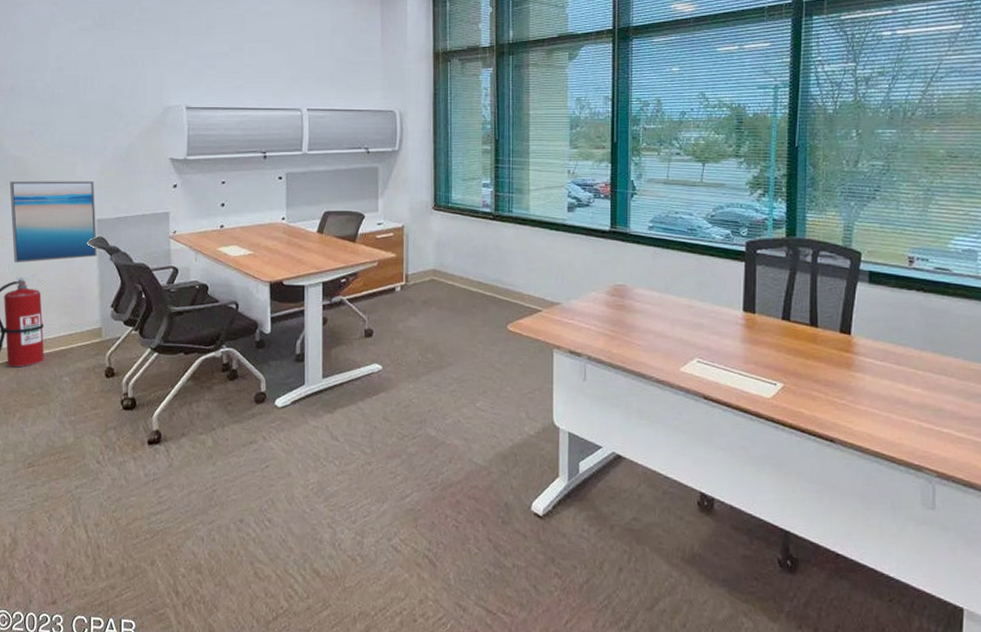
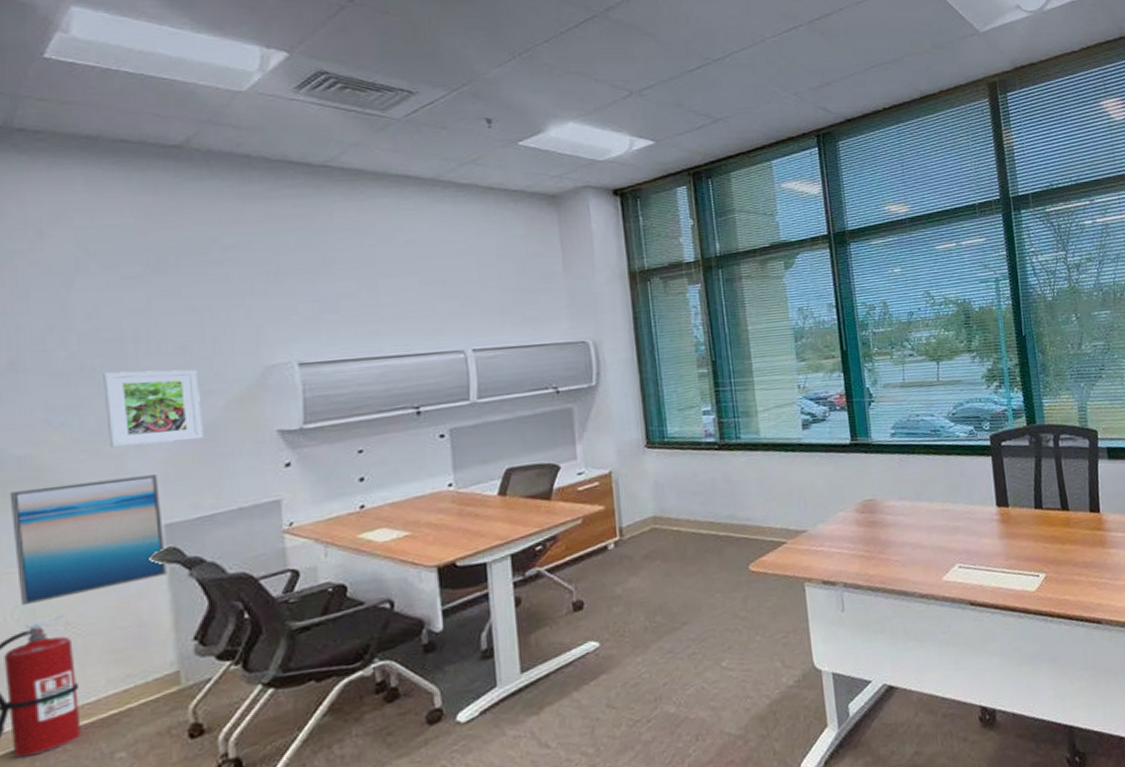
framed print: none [65,100,123,158] -> present [103,369,203,448]

